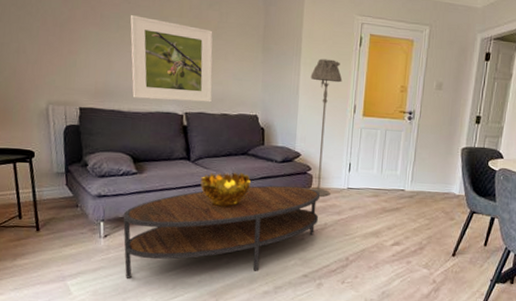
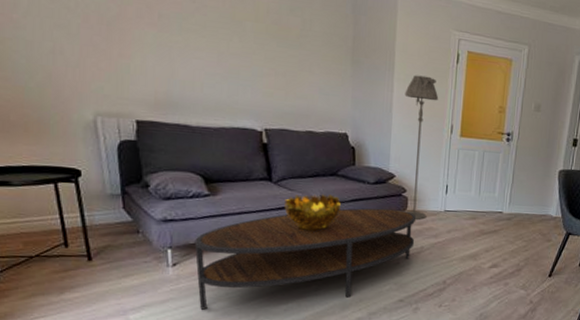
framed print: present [130,15,213,103] -> none [196,16,296,119]

